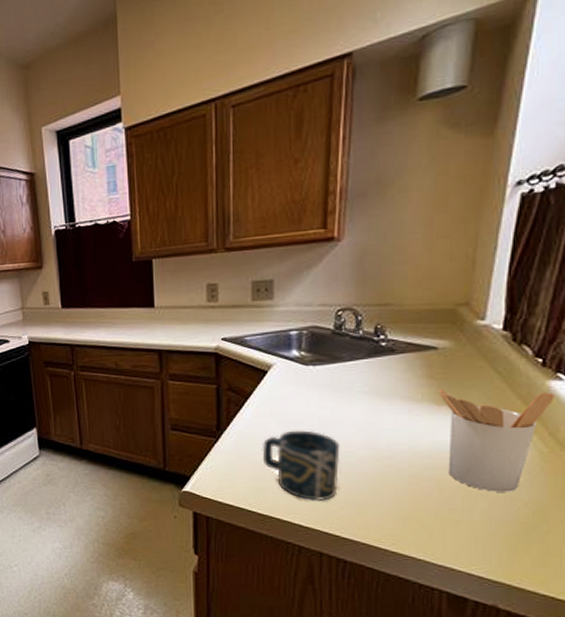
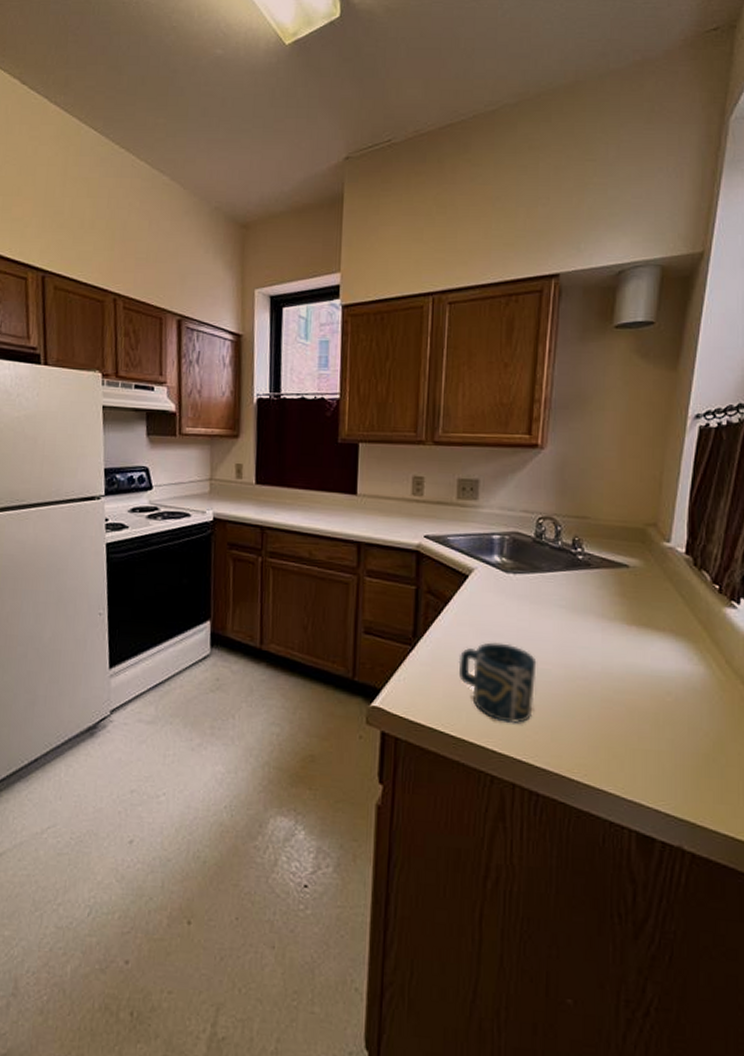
utensil holder: present [438,389,555,492] -> none [629,608,730,721]

